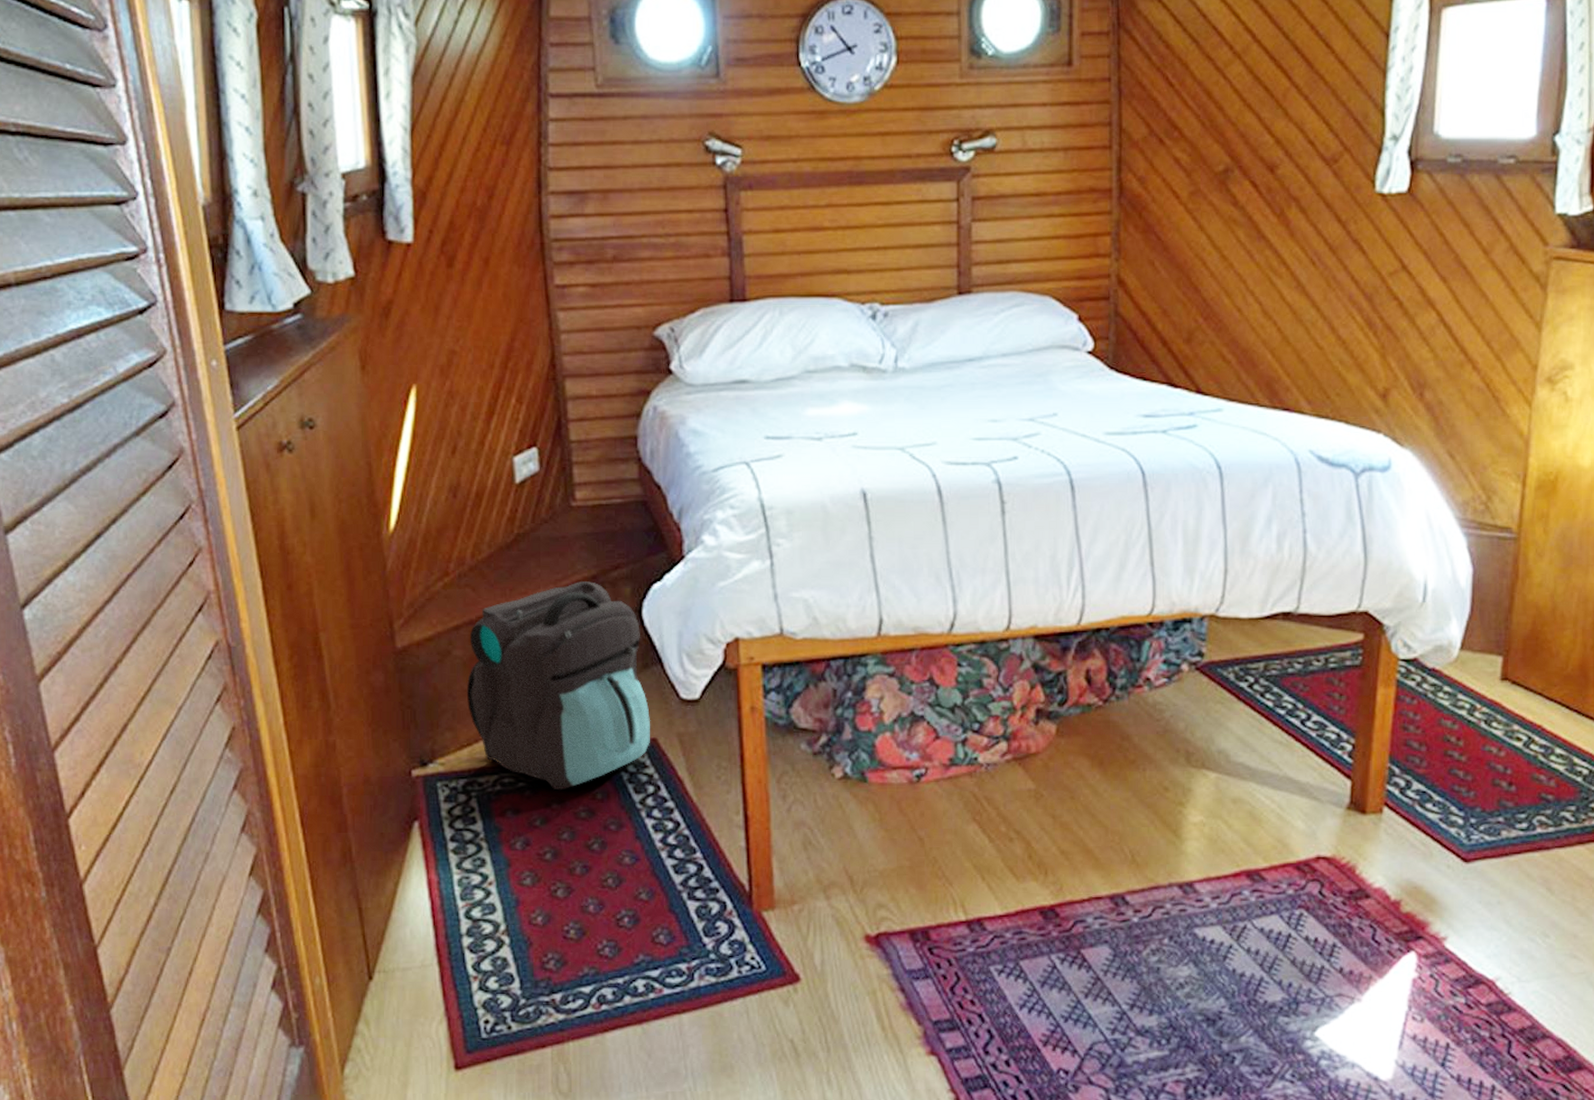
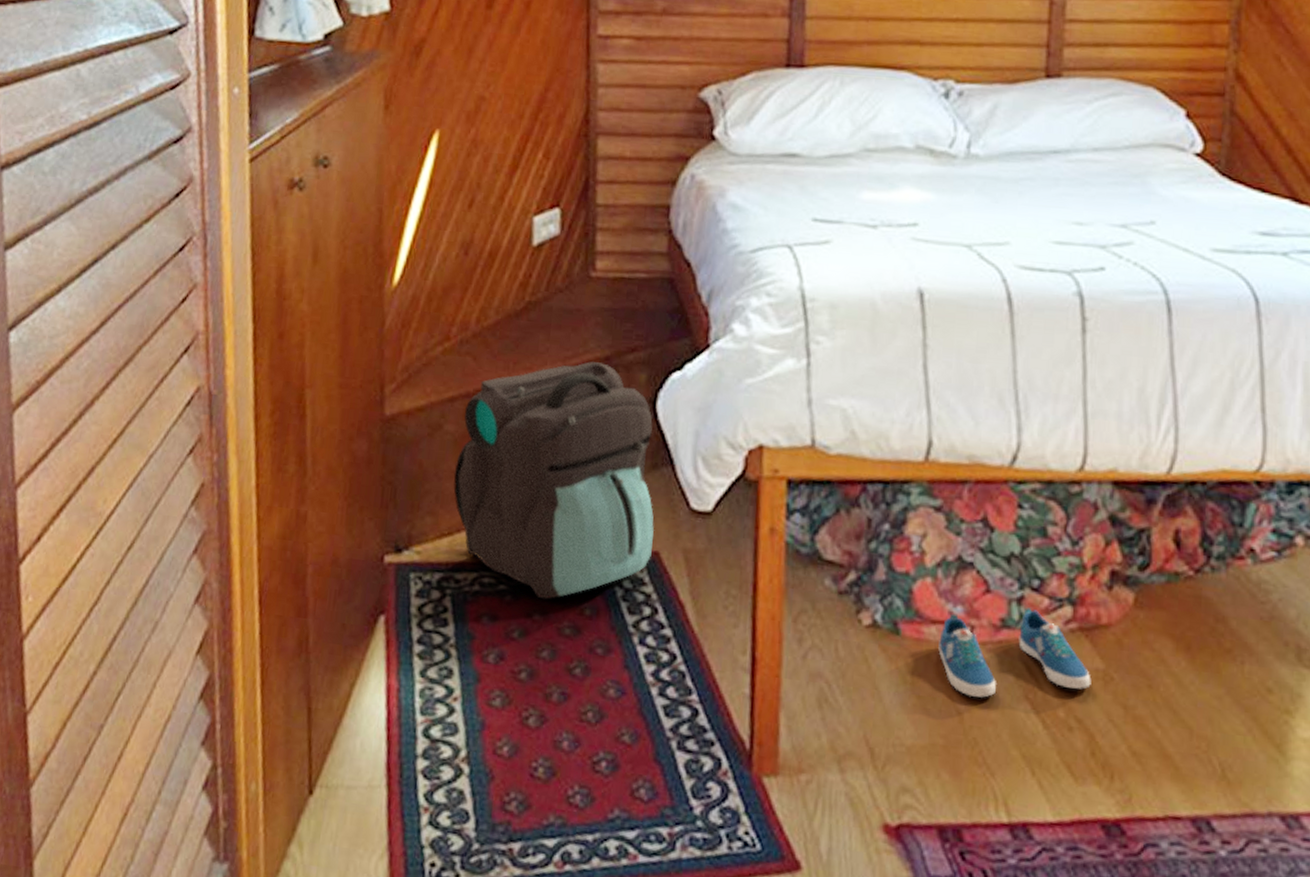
sneaker: none [900,747,1026,824] -> present [938,608,1092,698]

